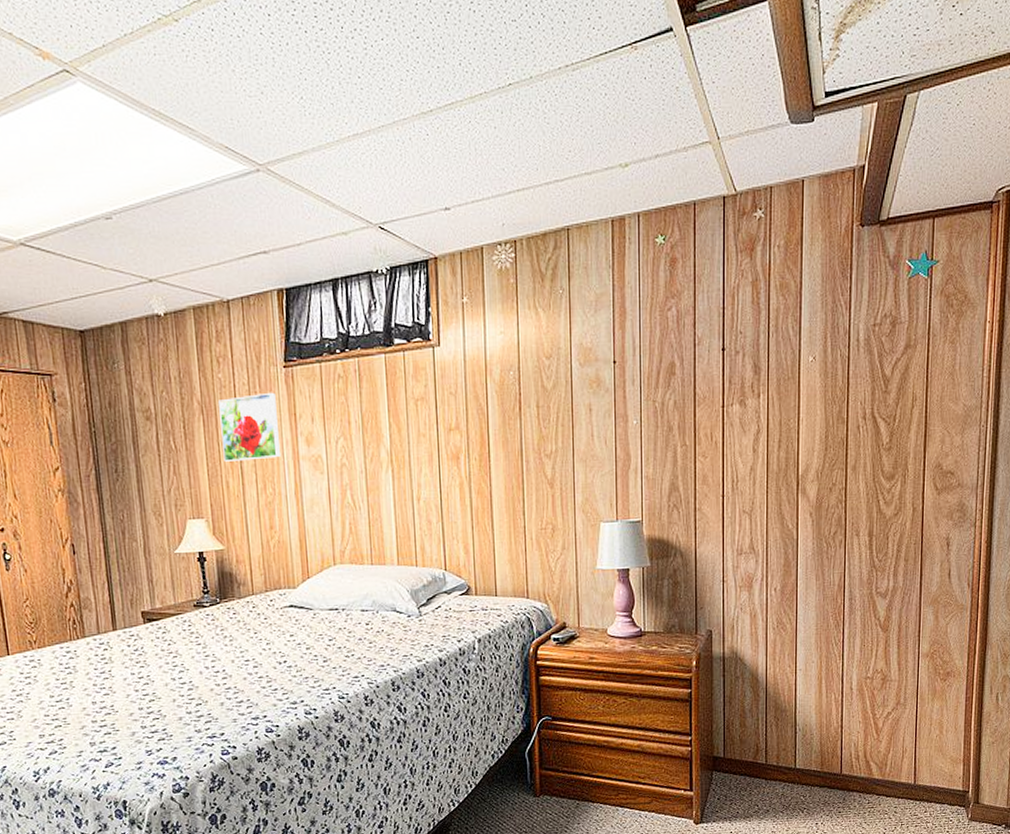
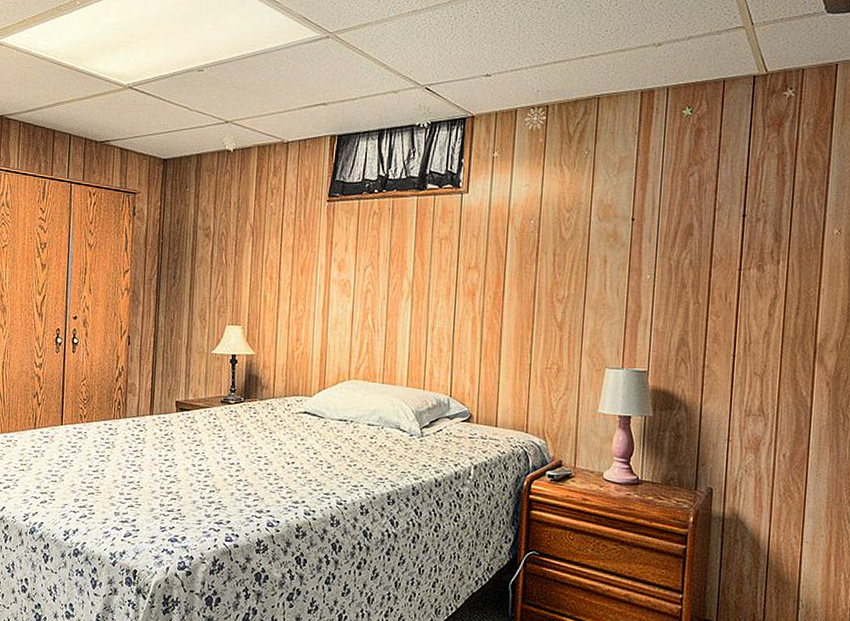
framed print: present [219,392,282,463] -> none [265,222,317,279]

